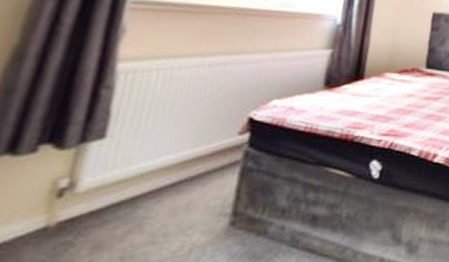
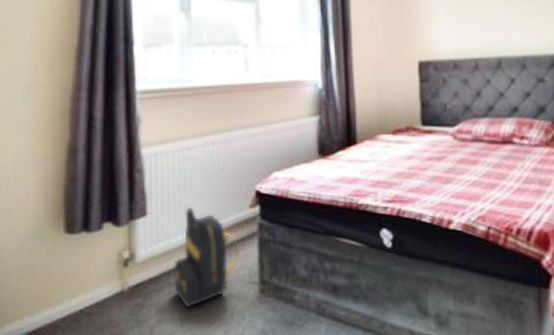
backpack: none [121,132,216,245] -> present [174,208,239,309]

